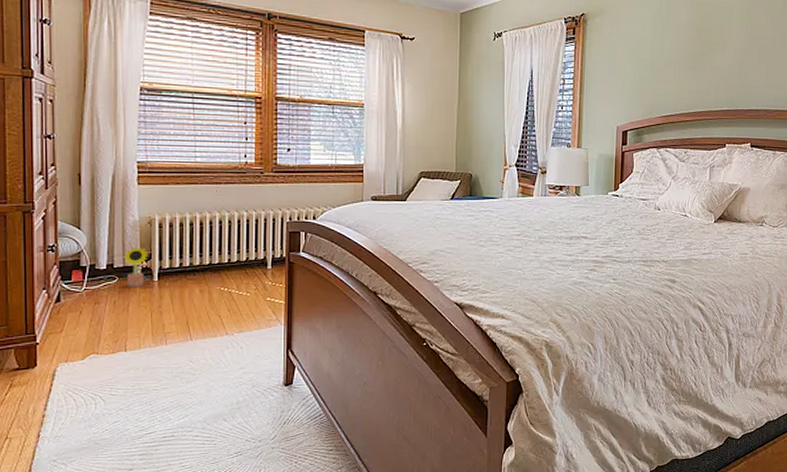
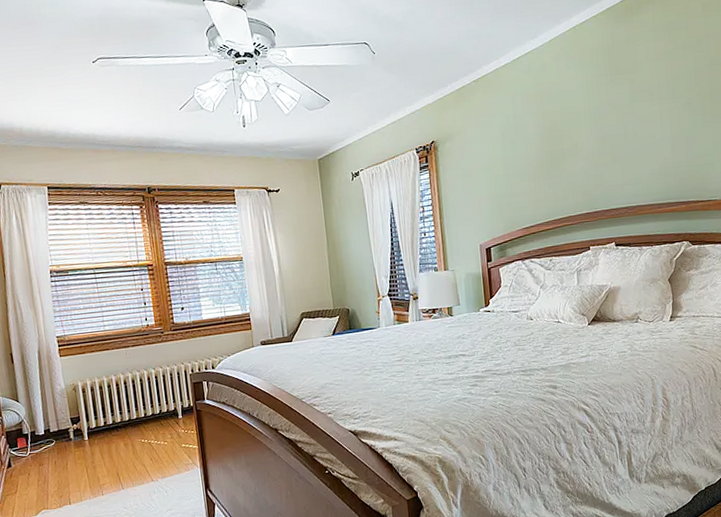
decorative plant: present [122,247,149,287] -> none [56,412,78,448]

